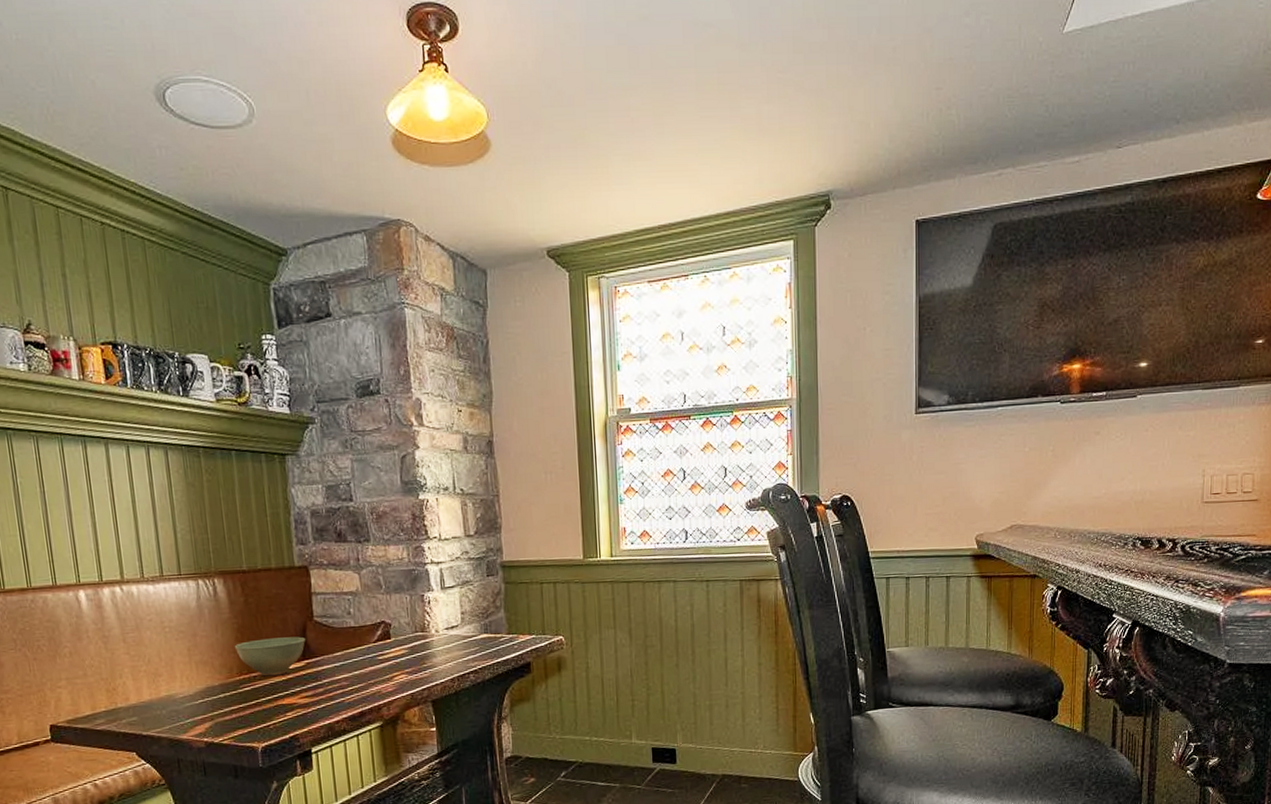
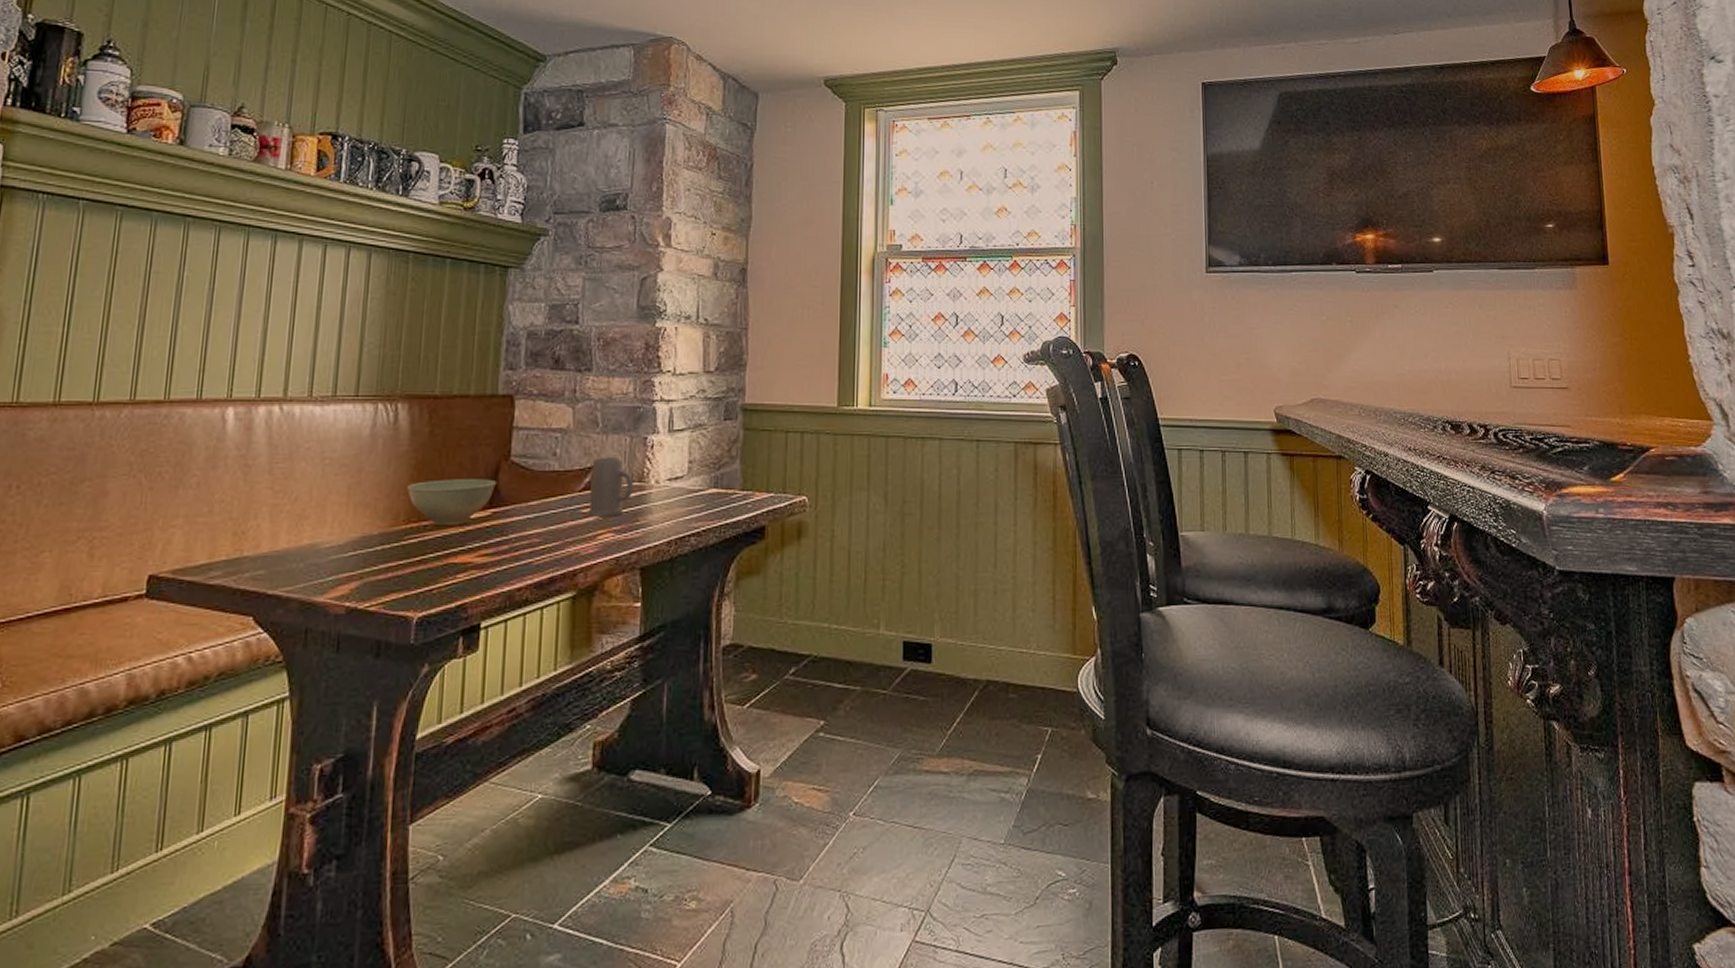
beer mug: none [381,613,418,663] -> present [588,458,634,518]

